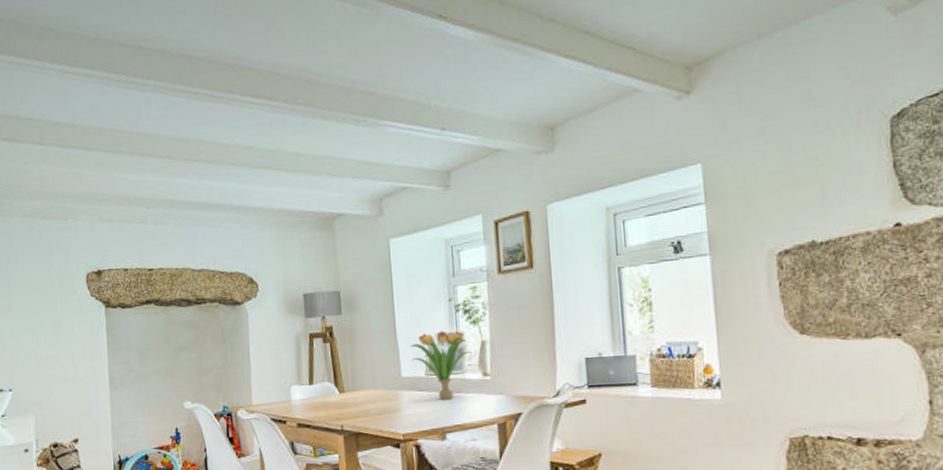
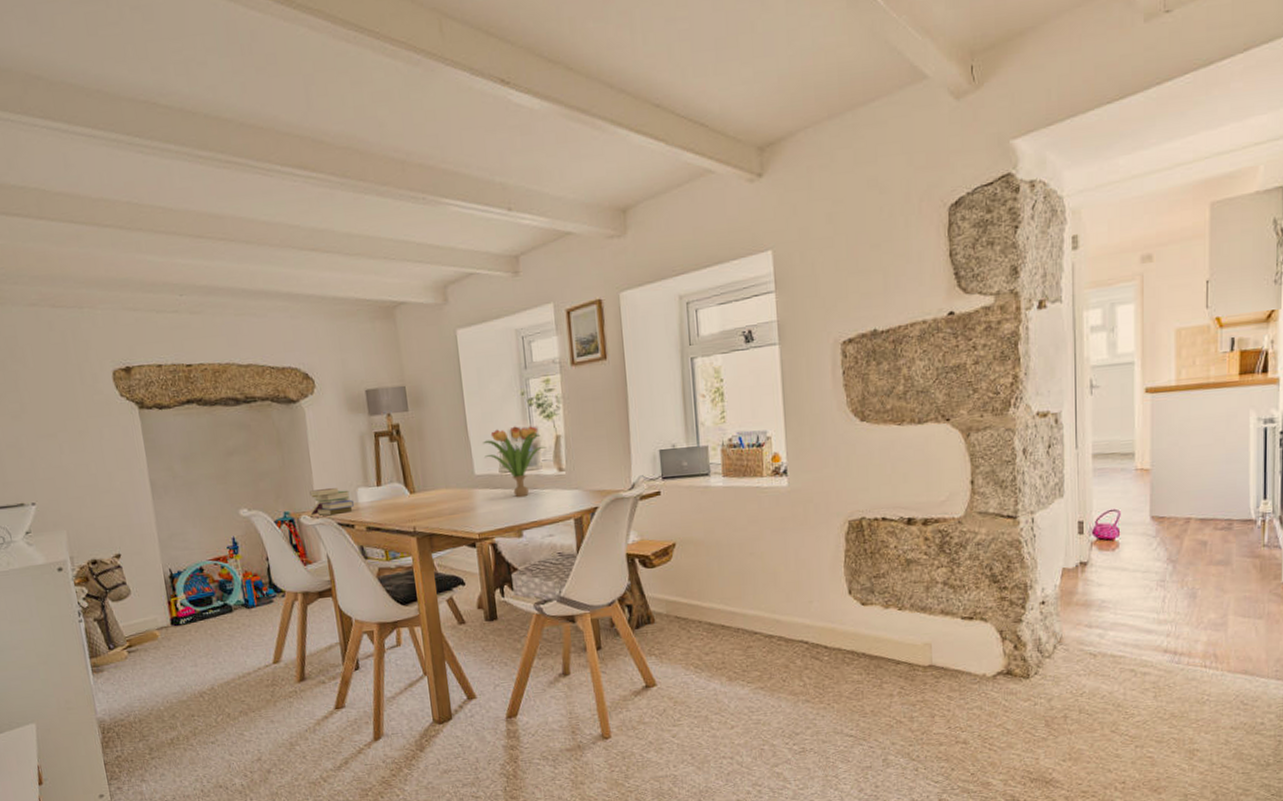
book: none [247,385,288,412] -> present [309,488,355,516]

